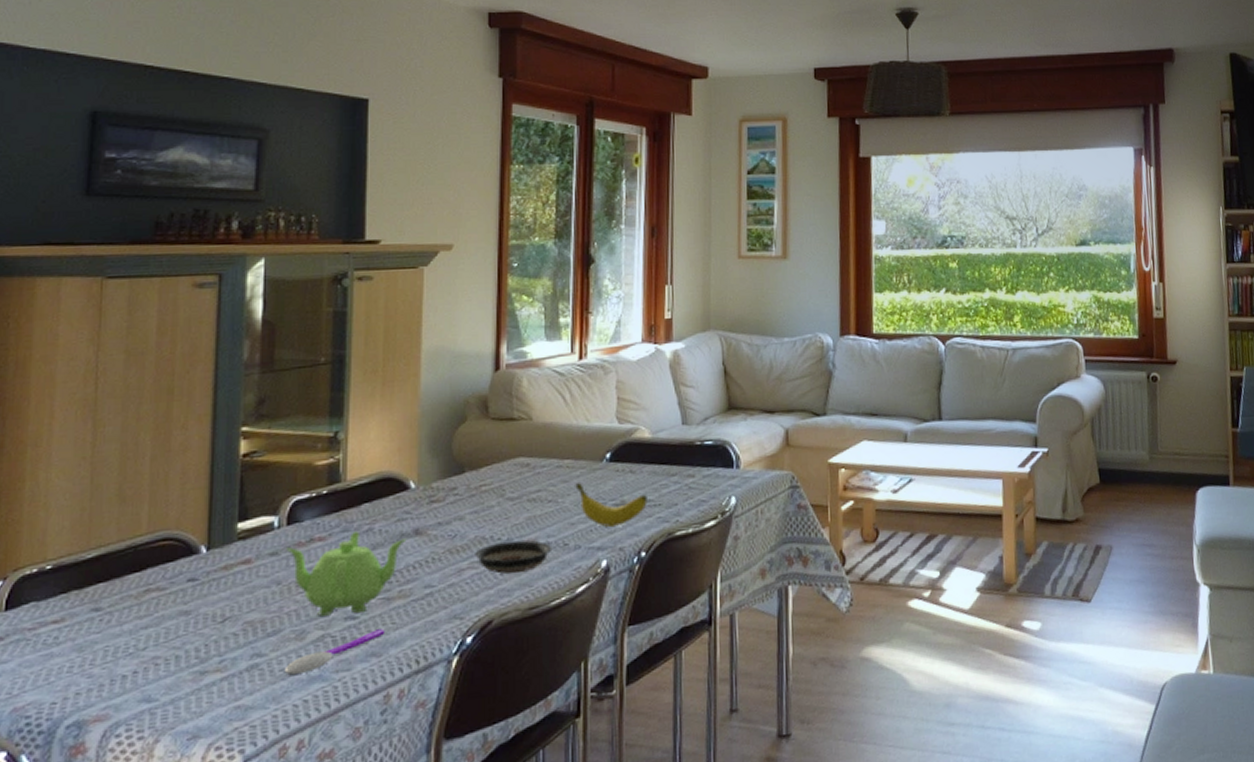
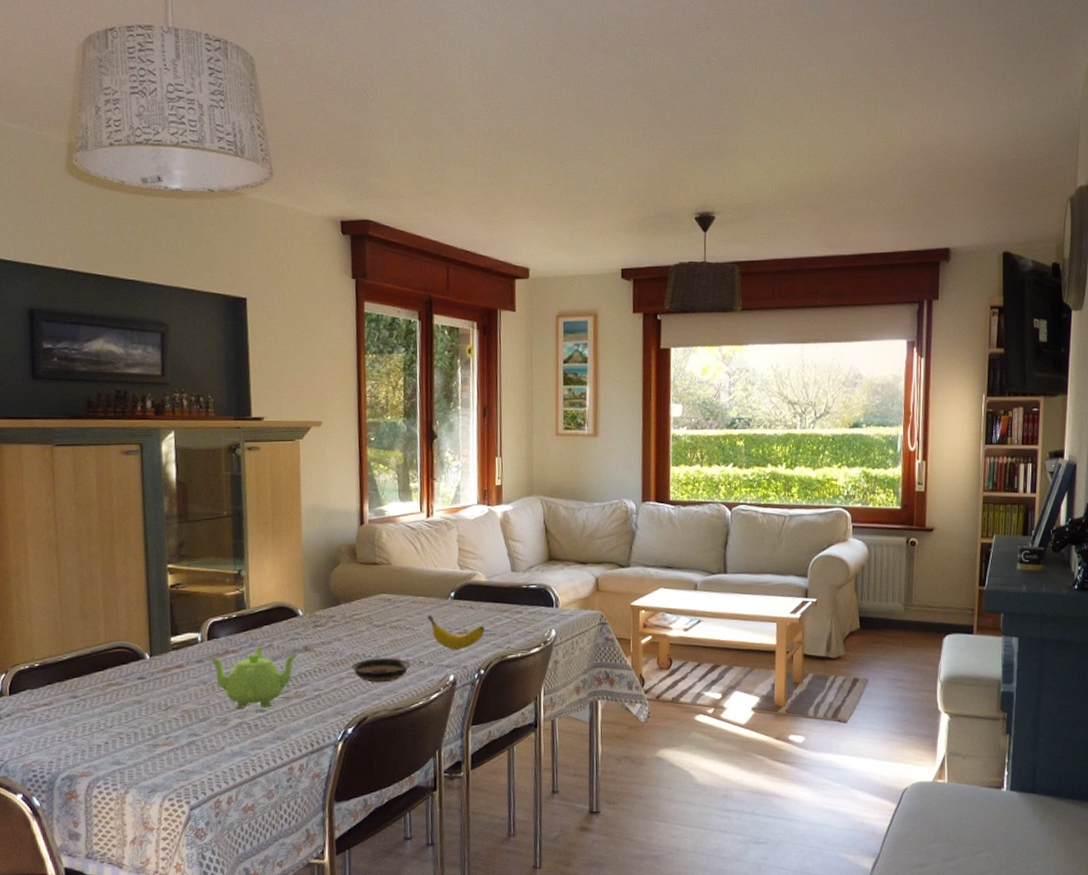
spoon: present [285,629,386,675] -> none [215,720,287,750]

